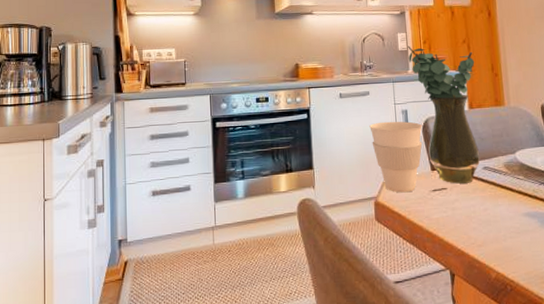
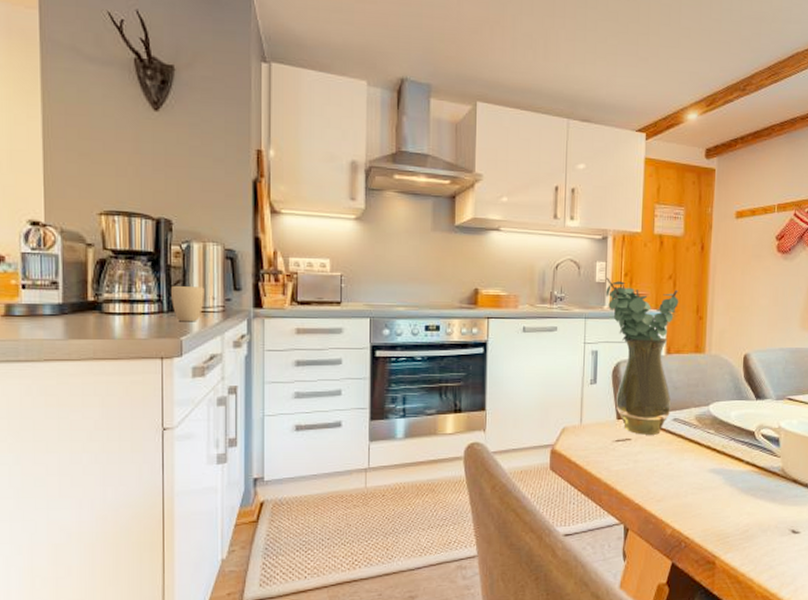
mug: none [51,79,76,109] -> present [171,286,204,322]
cup: present [369,121,423,193] -> none [553,362,613,442]

